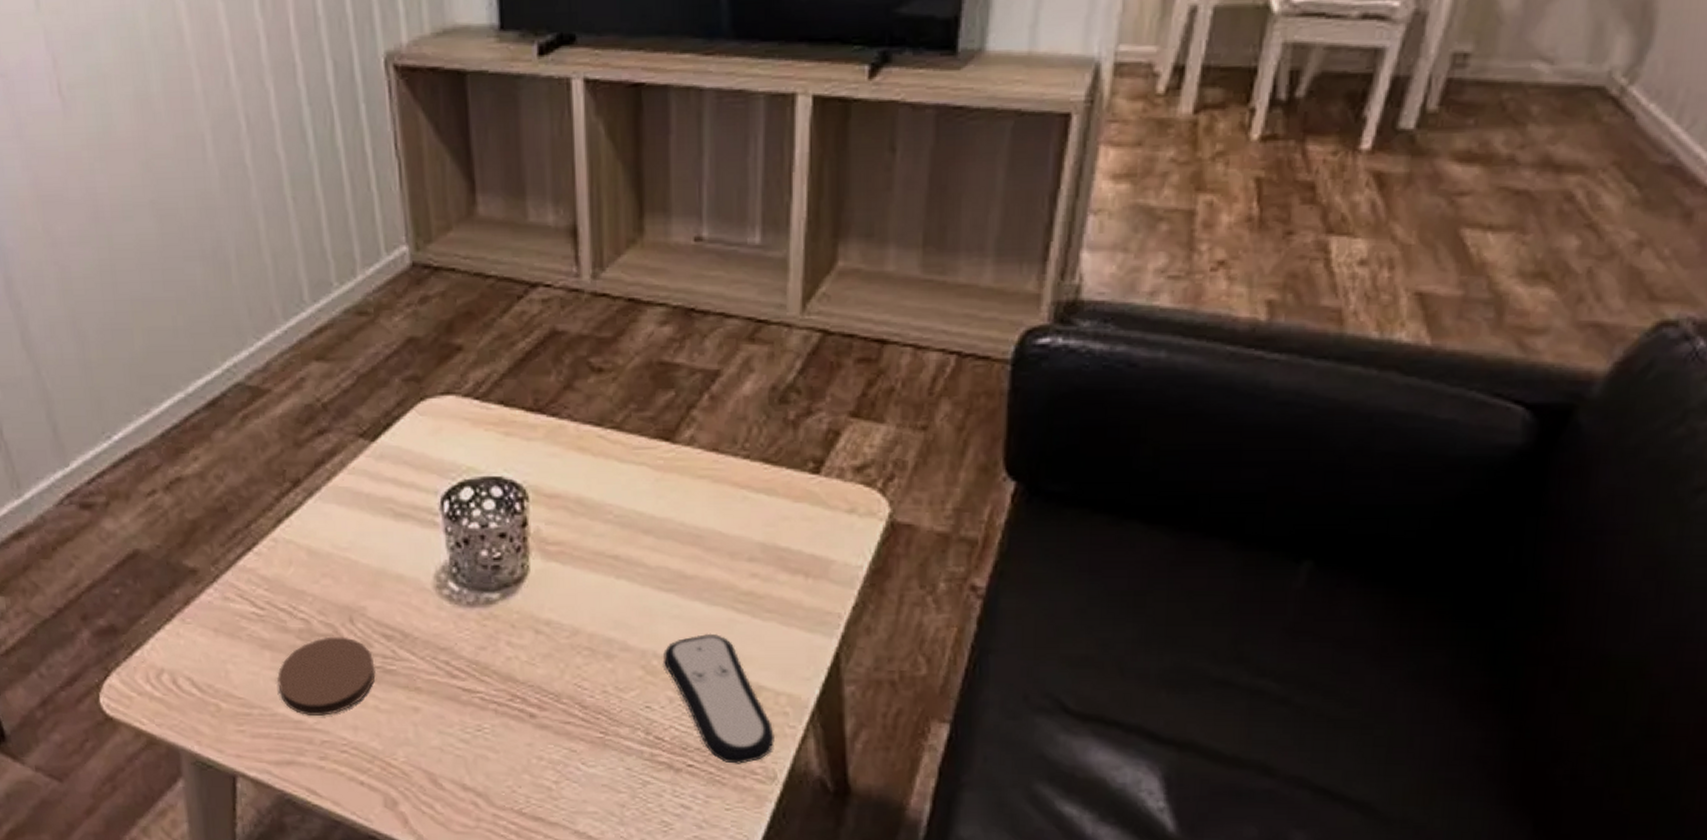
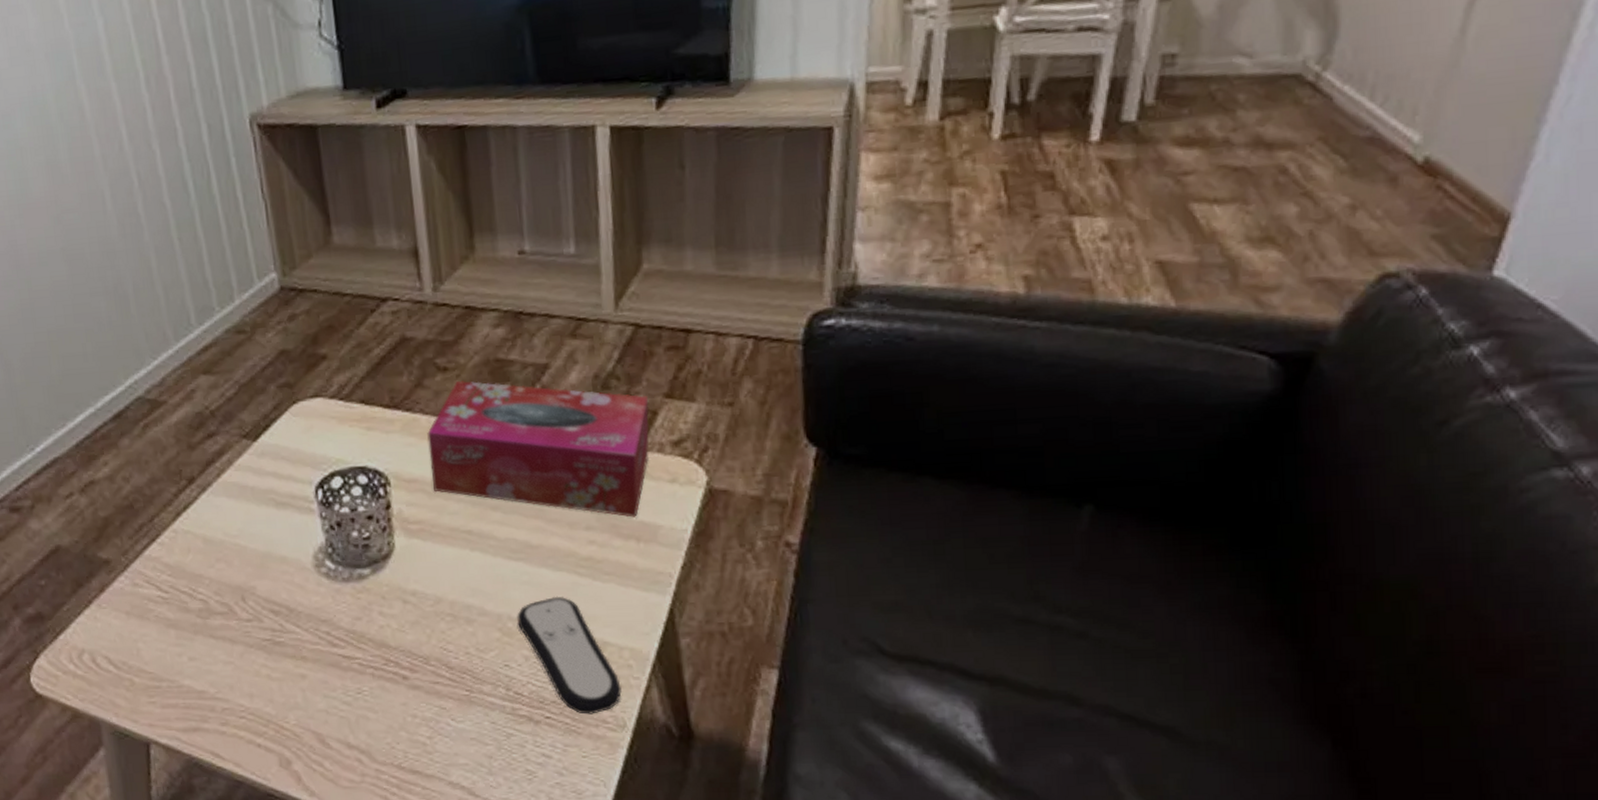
coaster: present [276,636,376,716] -> none [181,614,267,686]
tissue box: none [574,385,830,550] -> present [427,380,650,517]

